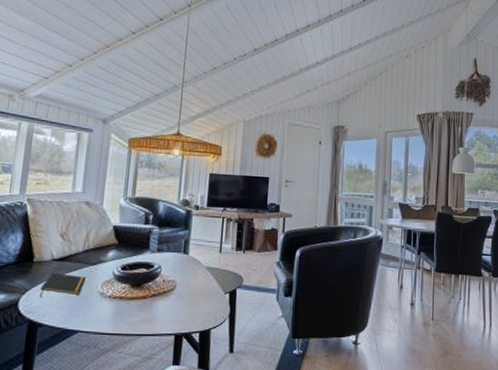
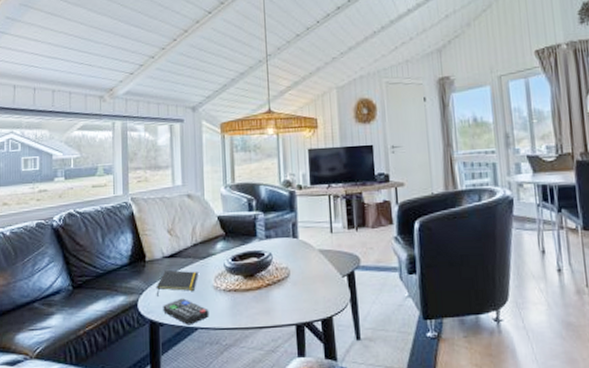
remote control: none [44,301,92,328] -> present [163,298,210,325]

